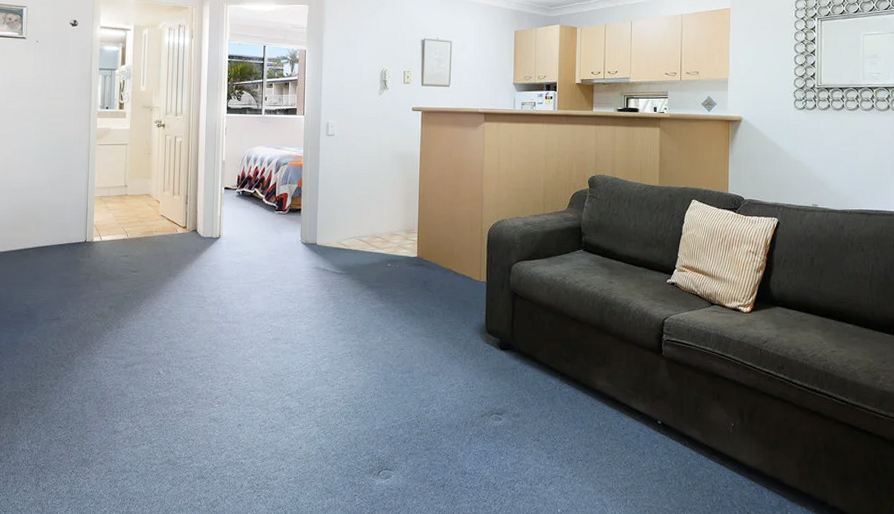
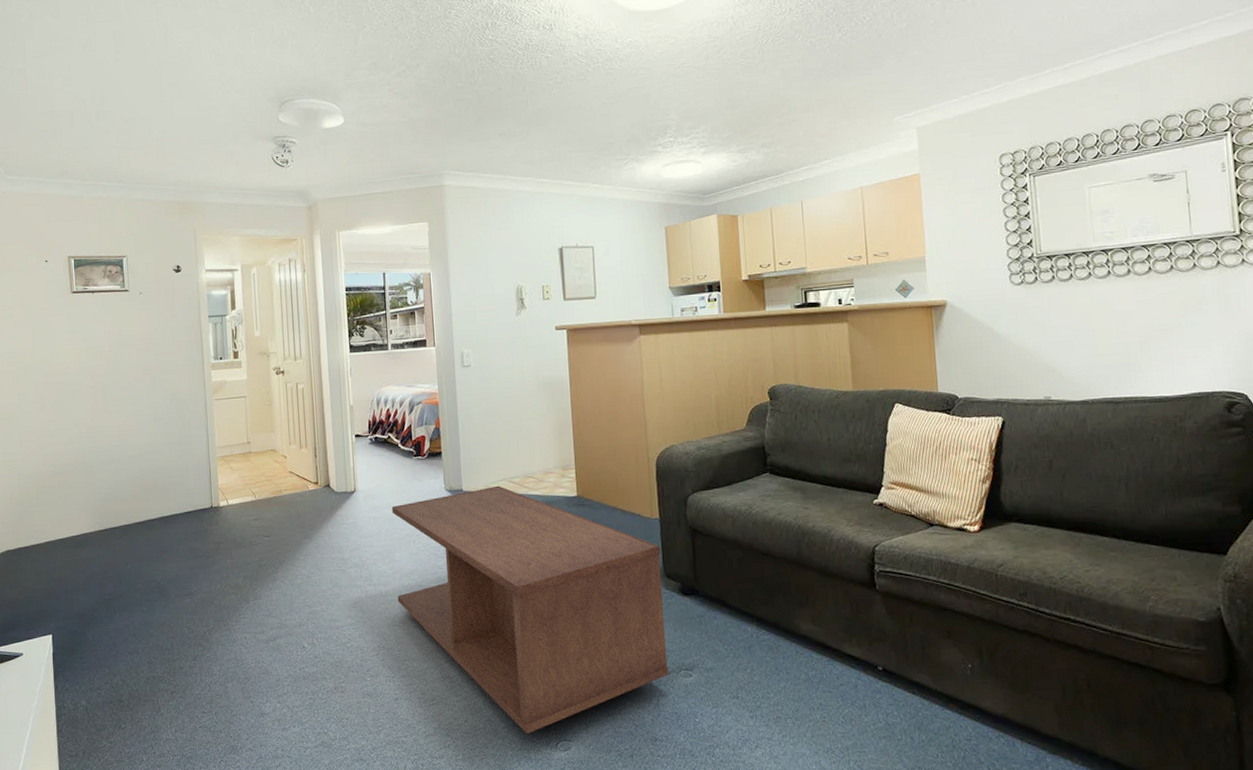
coffee table: none [249,242,485,462] -> present [391,485,669,734]

